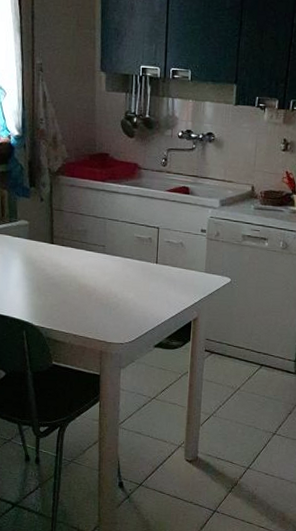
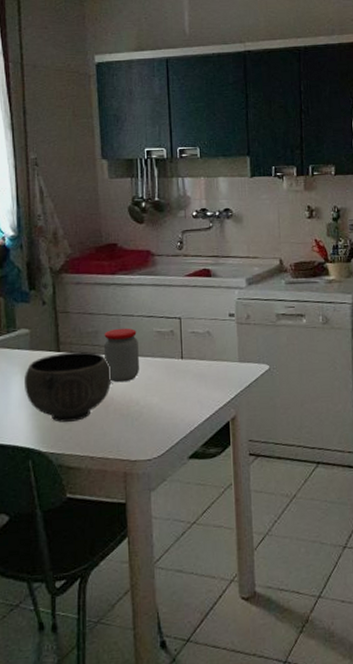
bowl: none [22,245,96,304] -> present [25,351,112,422]
jar: none [90,230,121,277] -> present [103,328,140,383]

